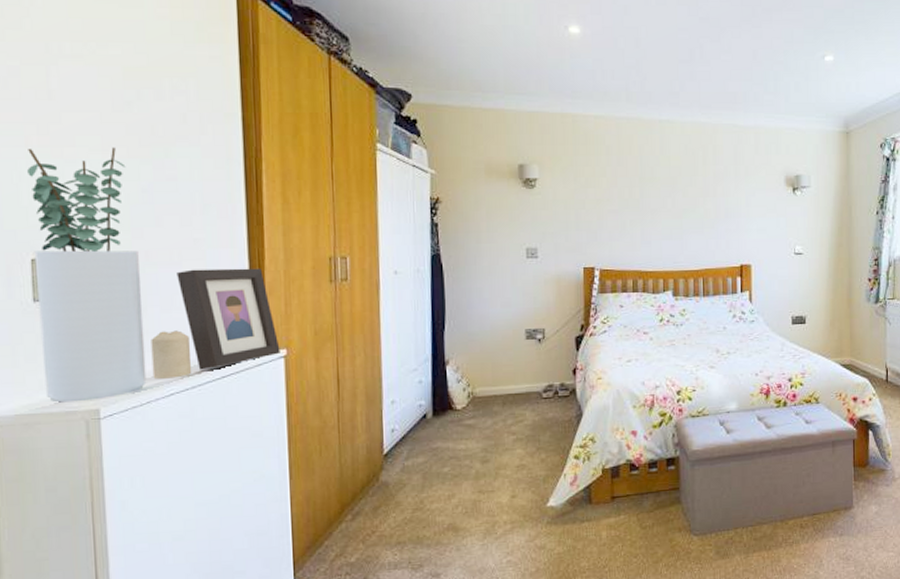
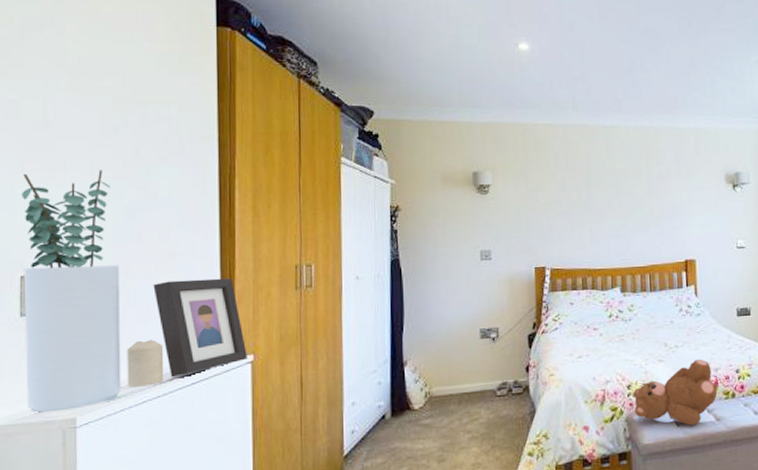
teddy bear: none [682,367,769,433] -> present [632,359,718,426]

